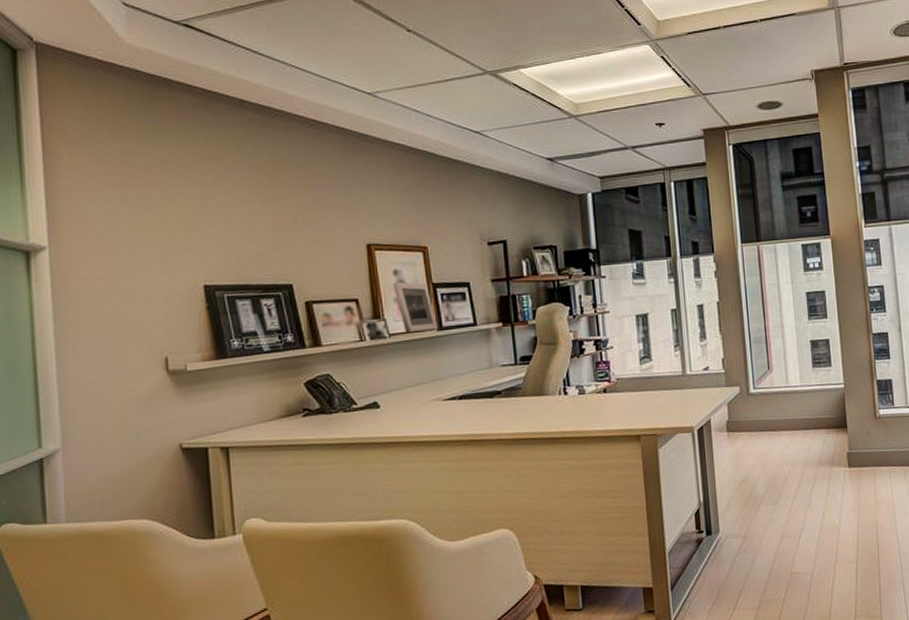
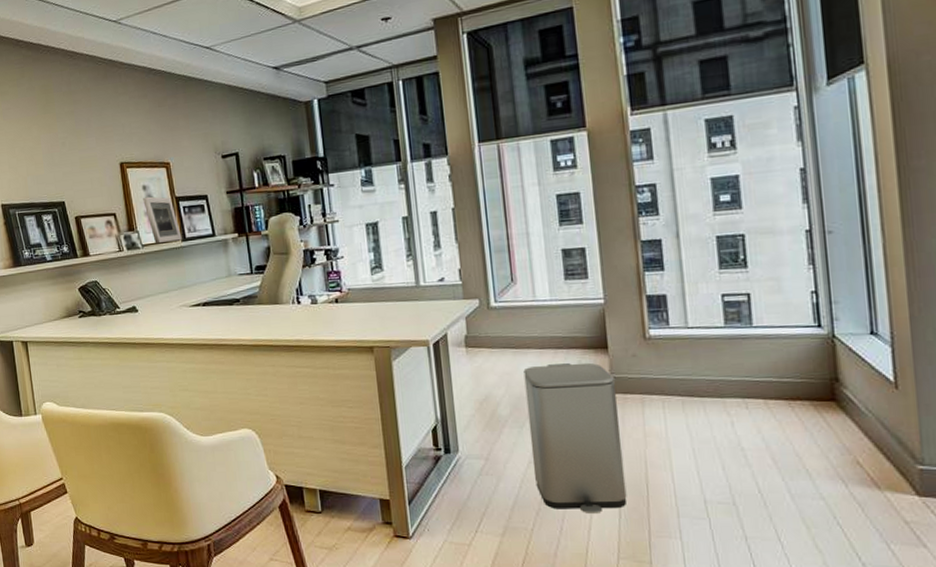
pedal bin: none [778,441,862,579] -> present [523,362,627,515]

